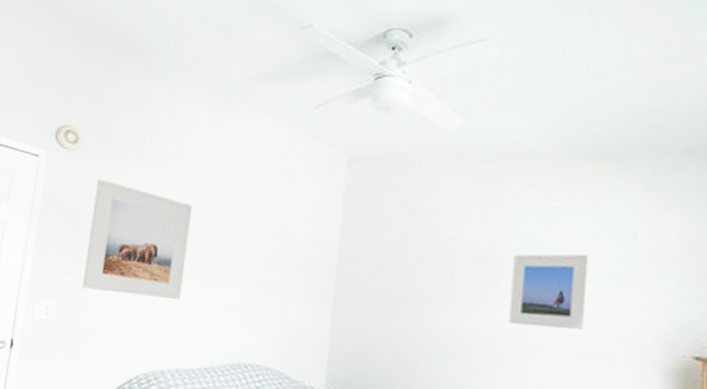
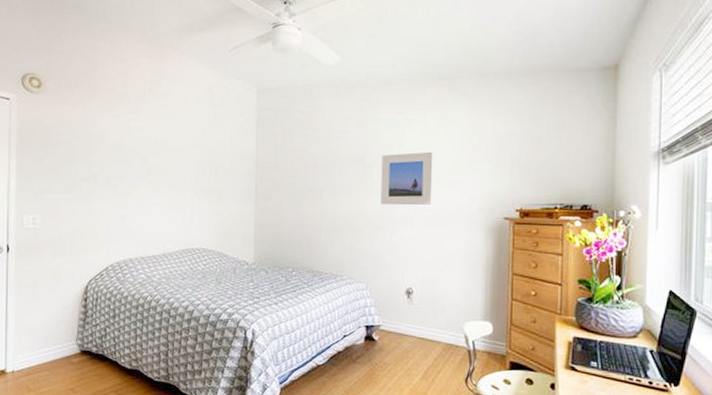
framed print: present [82,178,193,299] -> none [60,115,141,205]

